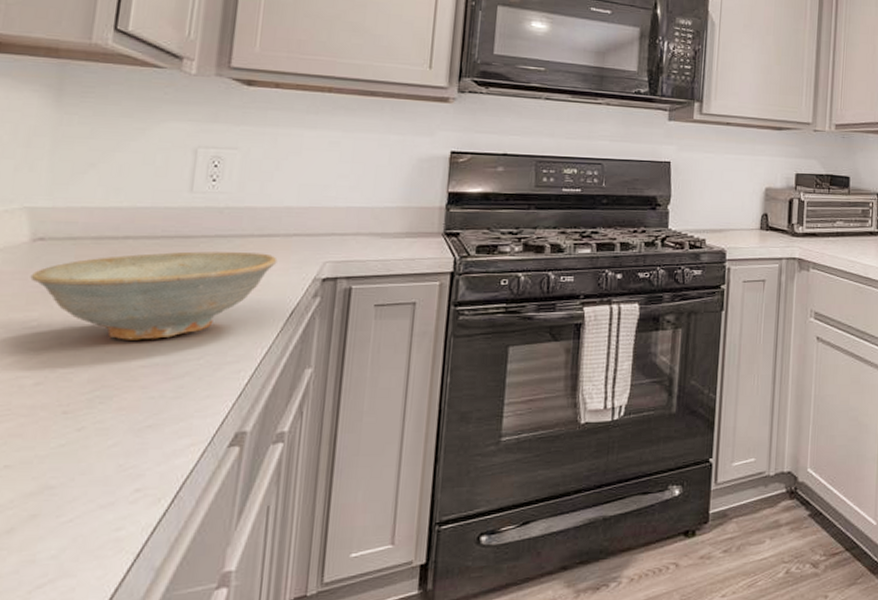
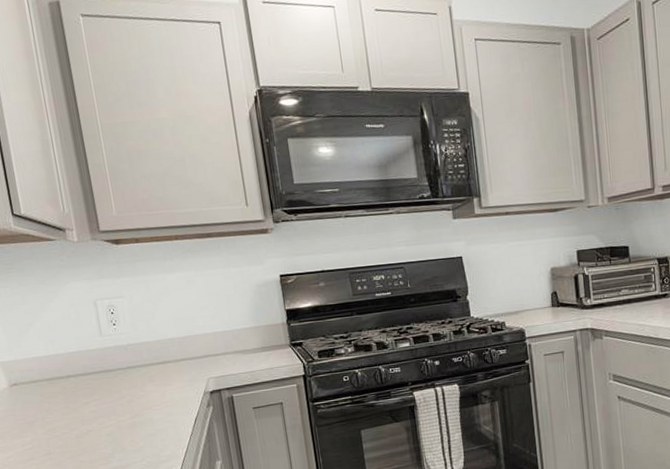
dish: present [30,251,278,340] -> none [17,377,175,452]

